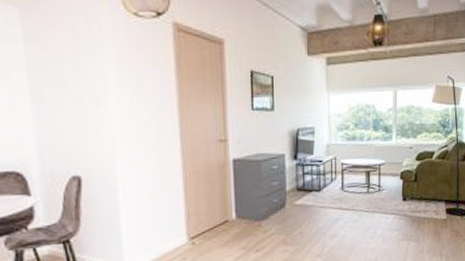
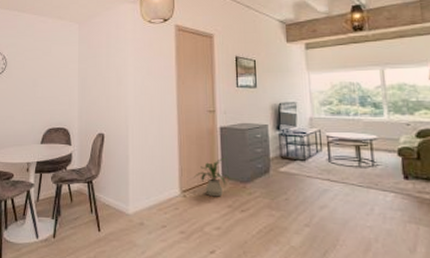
house plant: none [202,196,246,240] -> present [193,158,232,197]

